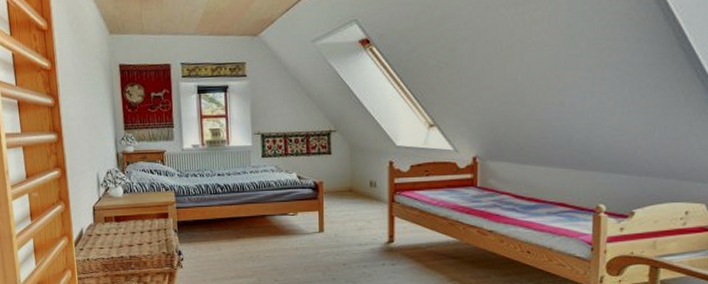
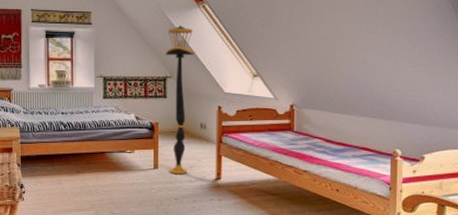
floor lamp: none [328,71,362,238] -> present [165,25,195,175]

